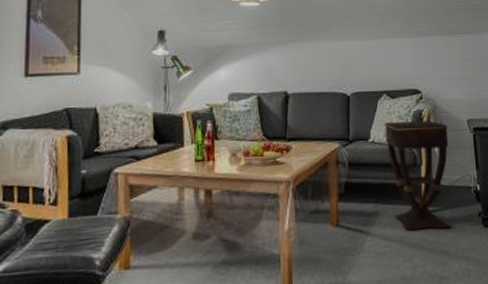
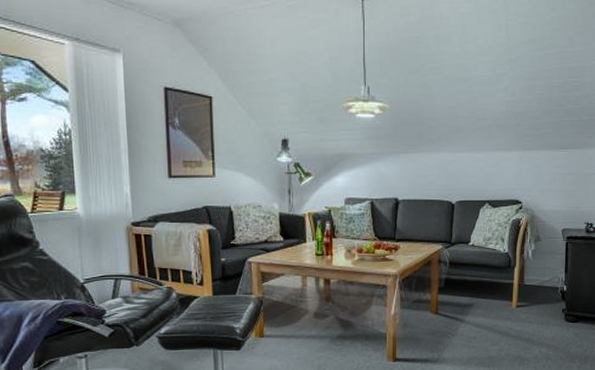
side table: present [385,121,450,231] -> none [484,229,543,321]

